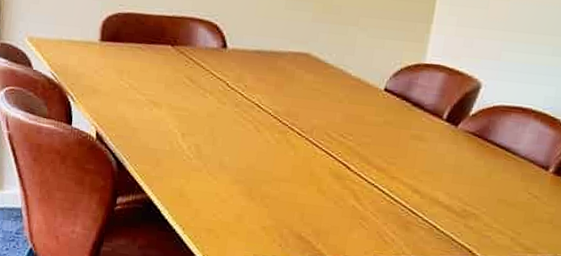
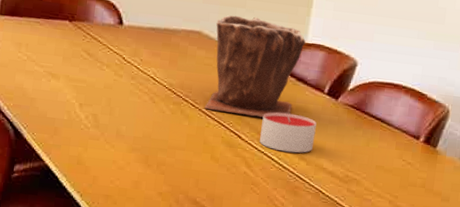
plant pot: none [311,34,424,147] -> present [204,15,306,118]
candle: none [370,141,433,185] -> present [260,112,317,153]

